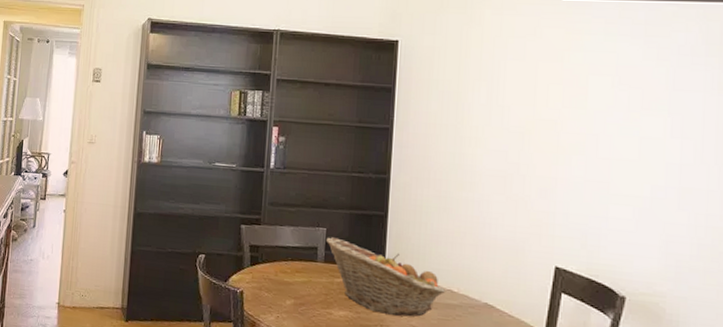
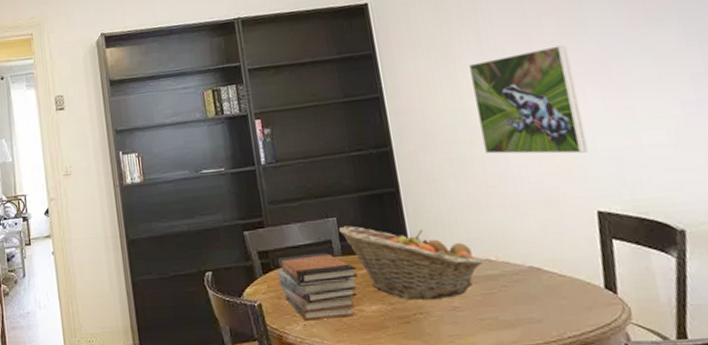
book stack: none [263,254,334,317] -> present [277,252,358,321]
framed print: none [472,113,566,214] -> present [469,45,588,154]

